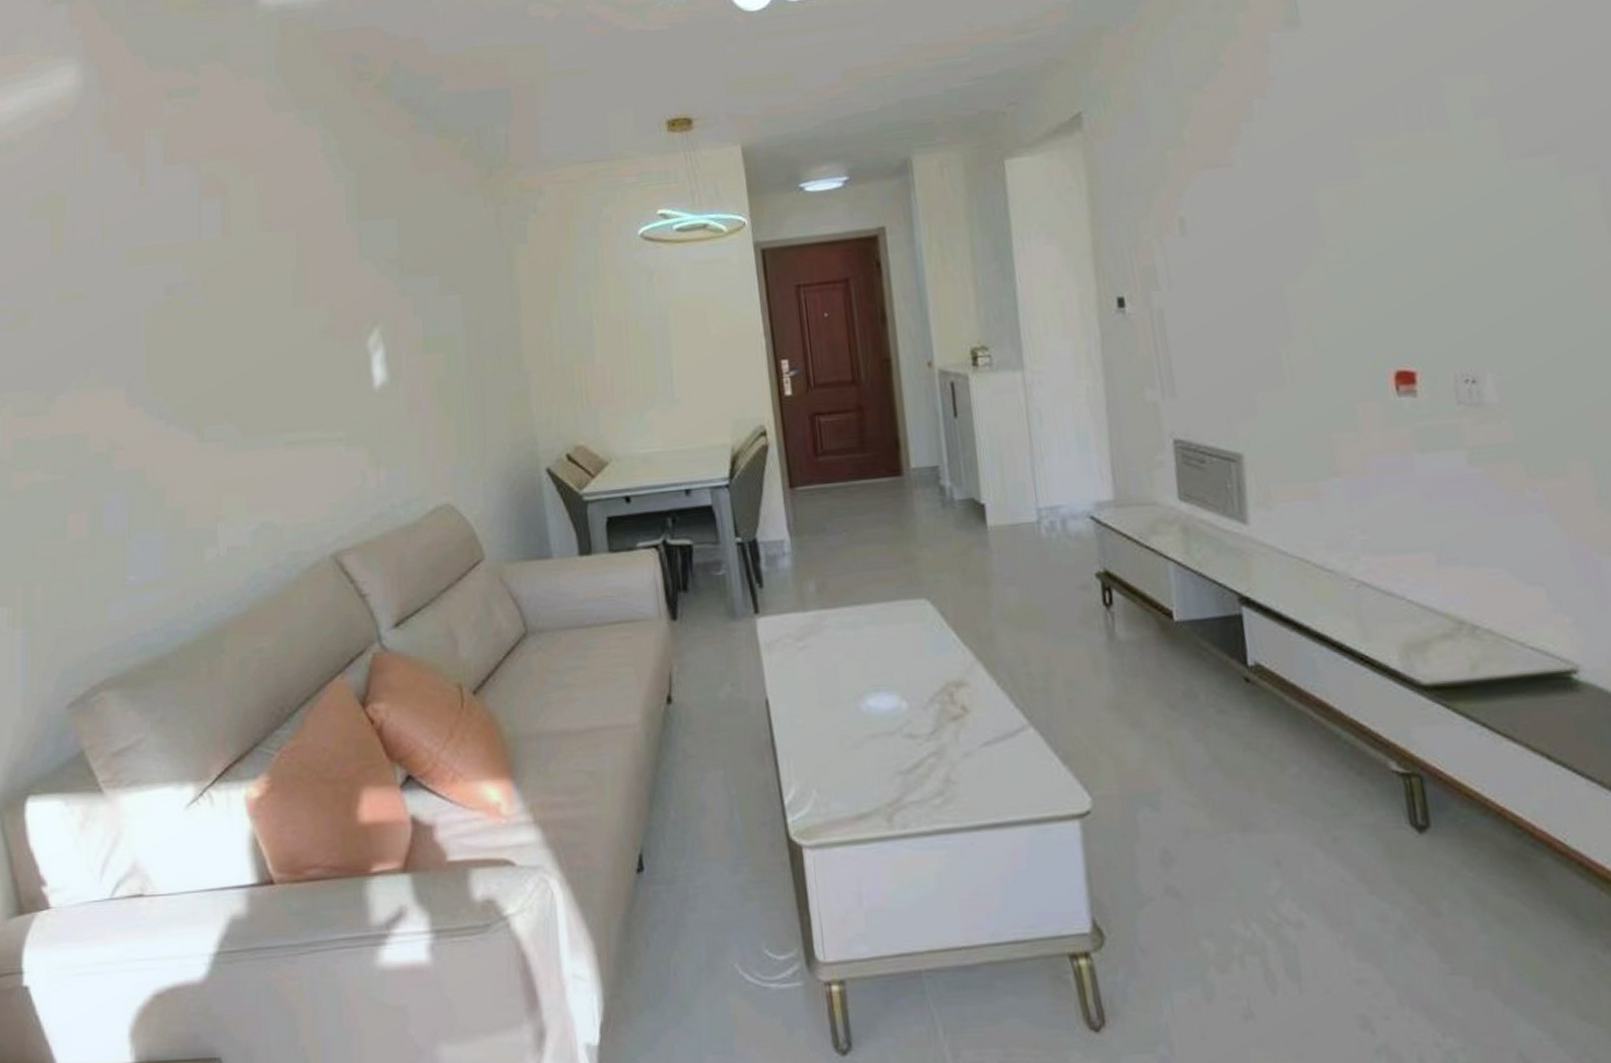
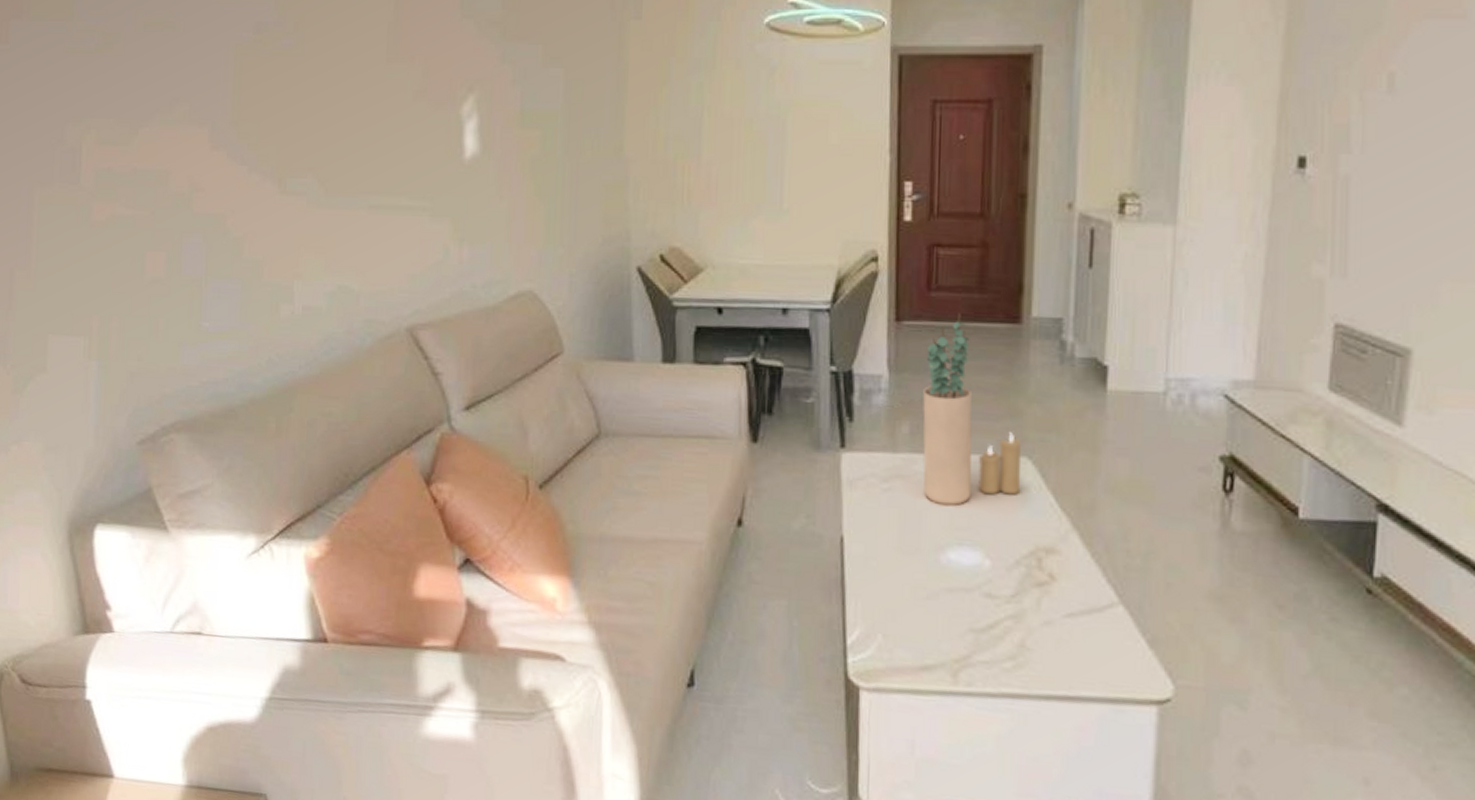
vase: none [821,473,881,656] -> present [922,313,973,506]
candle: none [881,577,925,639] -> present [978,432,1022,495]

